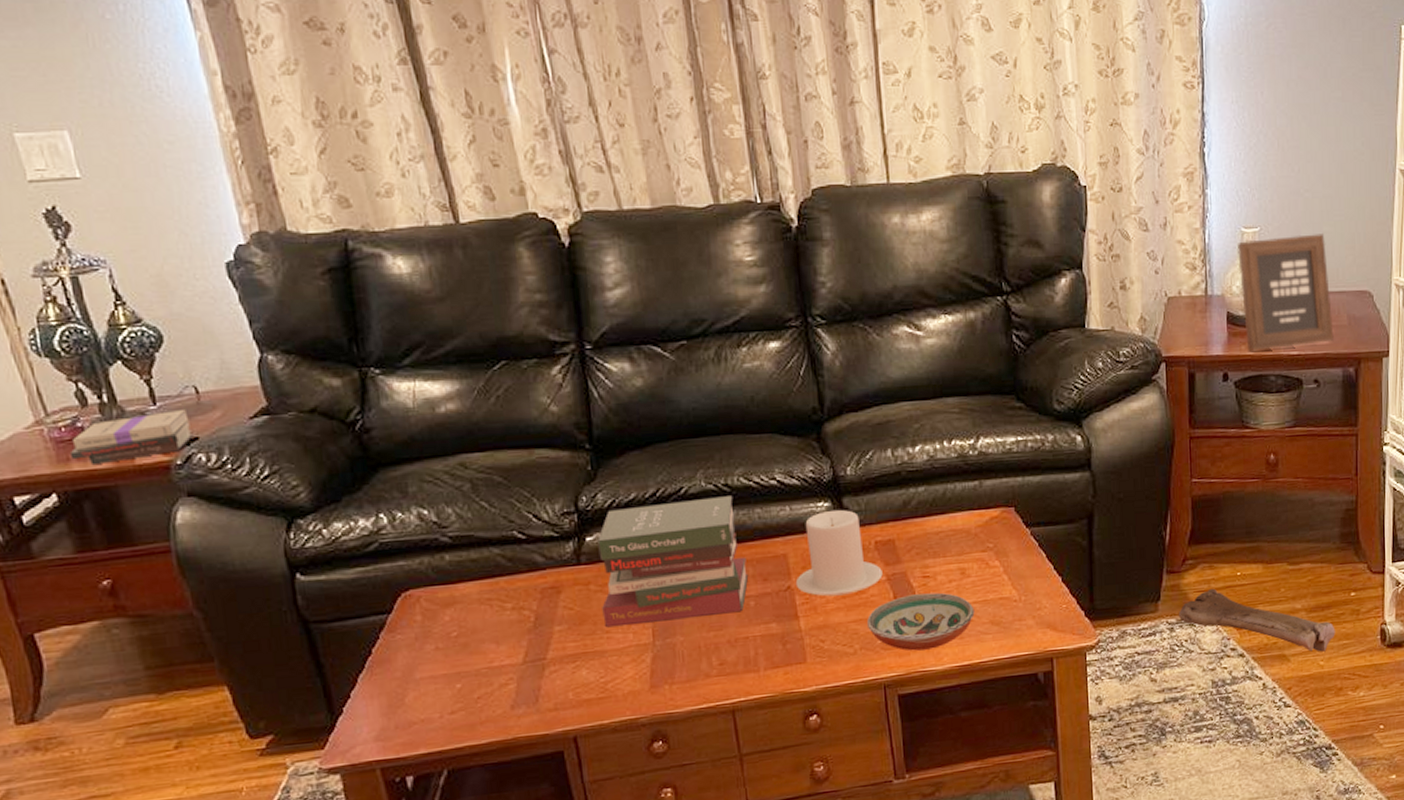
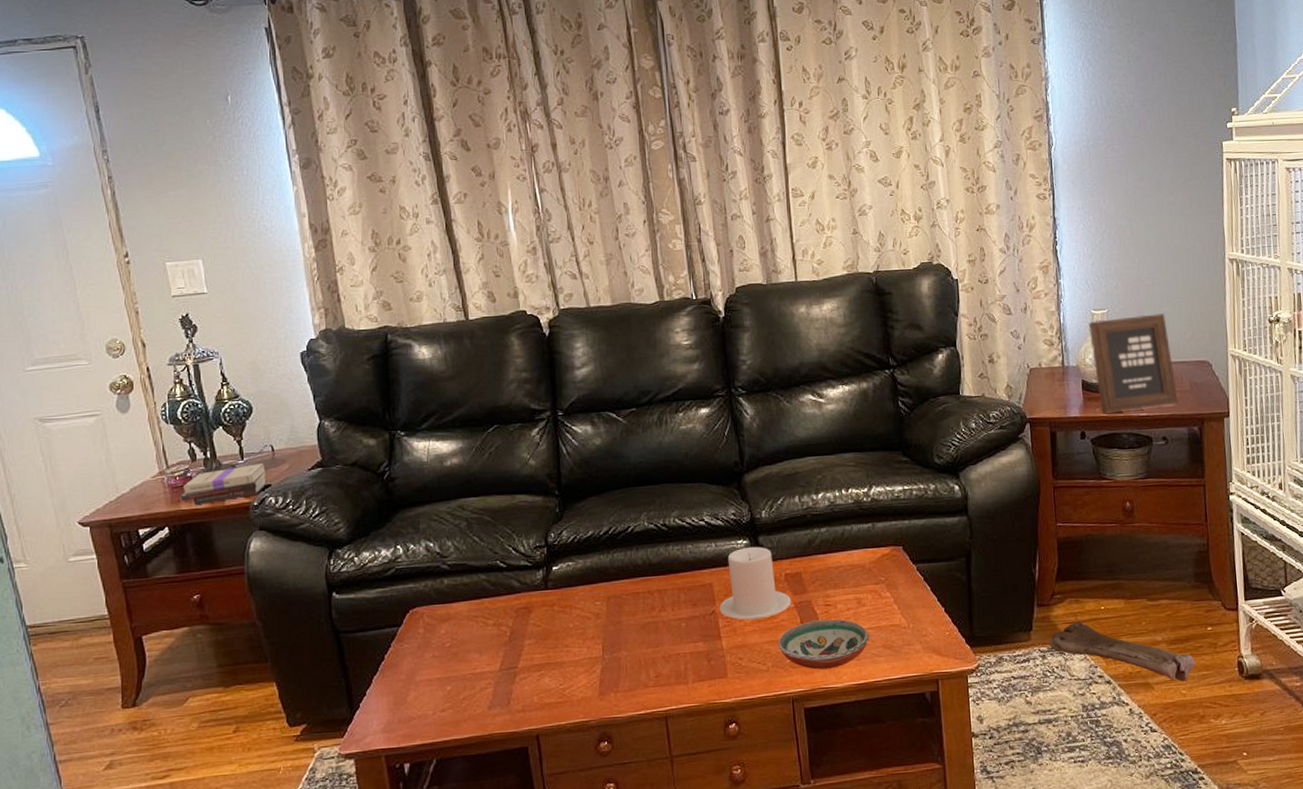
books: present [597,496,749,628] -> none [562,534,681,643]

